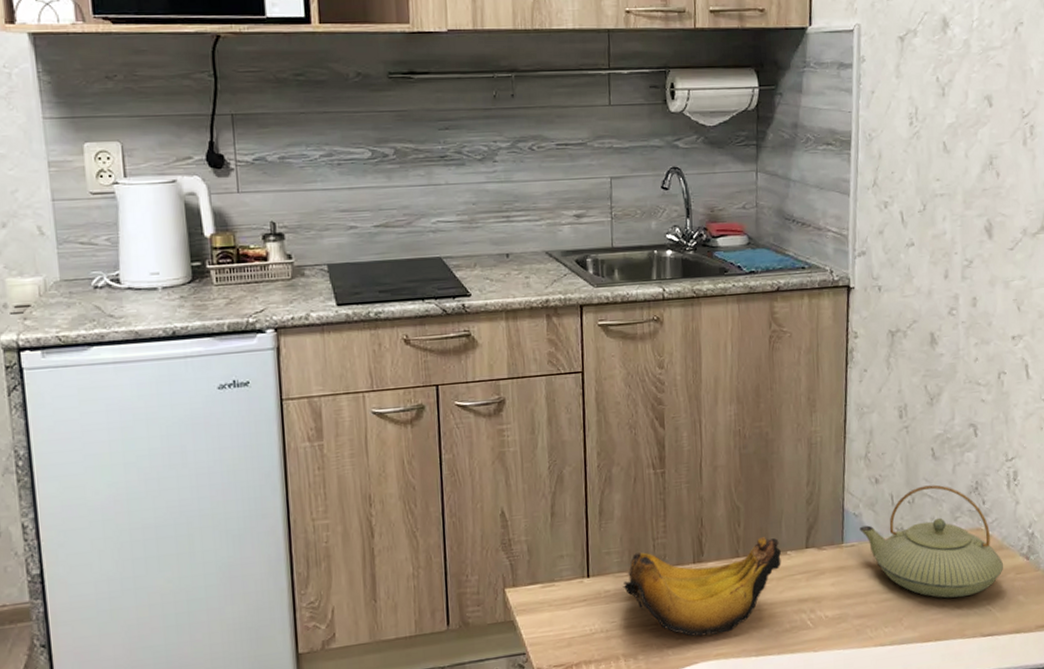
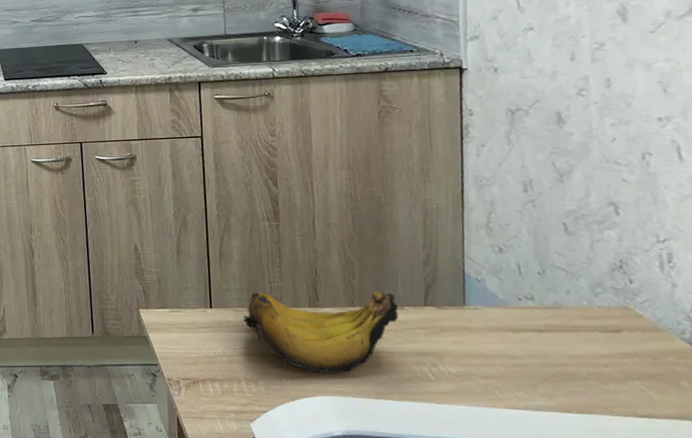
teapot: present [860,484,1004,598] -> none [483,259,661,374]

